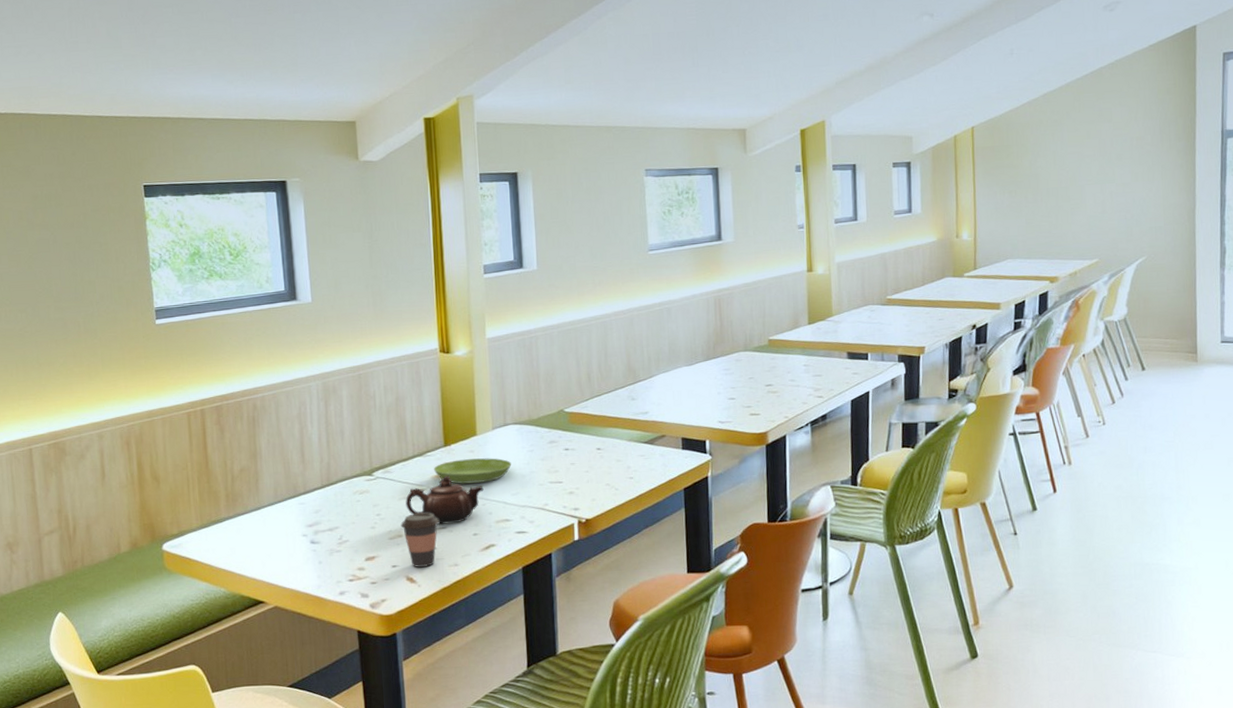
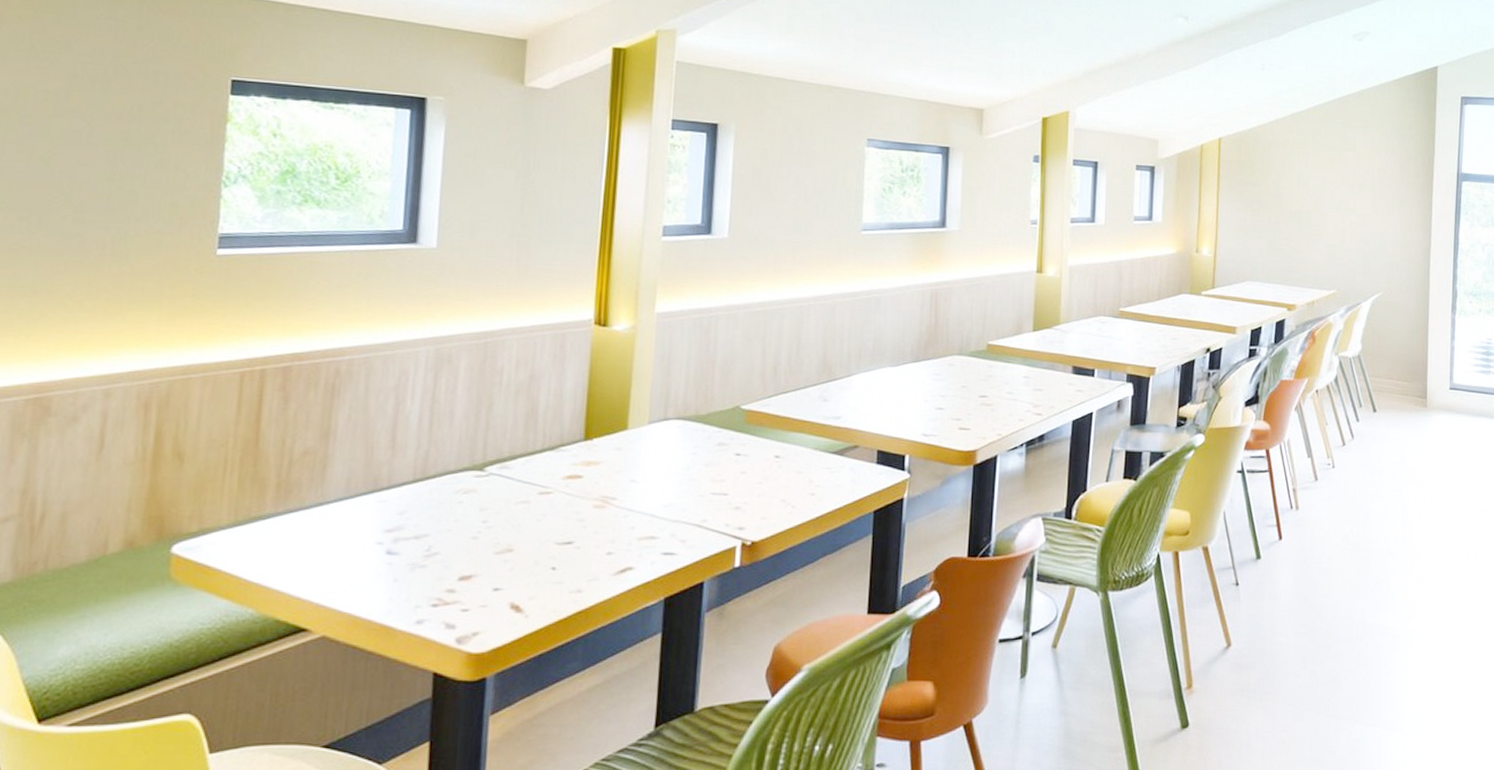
coffee cup: present [400,513,440,567] -> none [512,523,565,592]
teapot: present [405,476,484,525] -> none [523,477,628,538]
saucer: present [433,458,512,484] -> none [566,458,668,489]

